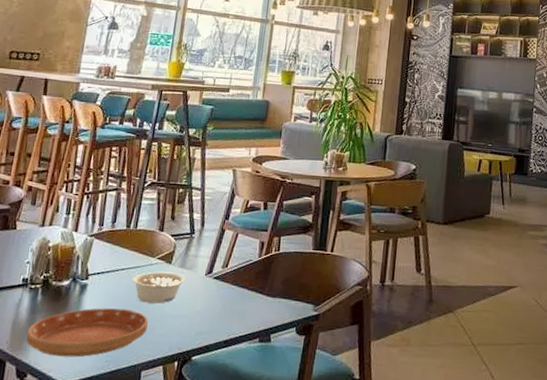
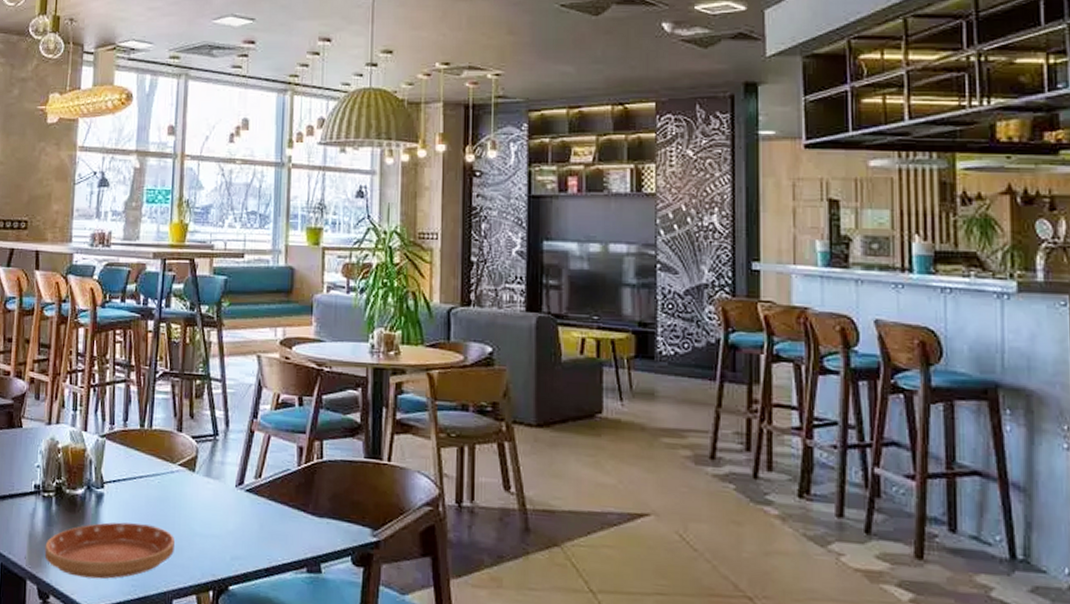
legume: present [131,271,186,304] -> none [152,480,213,520]

